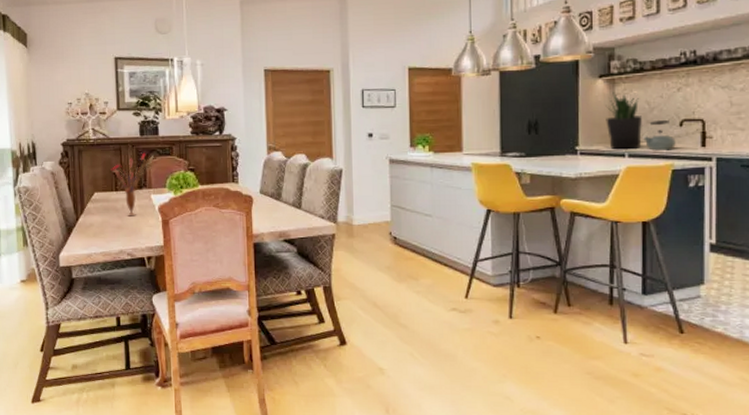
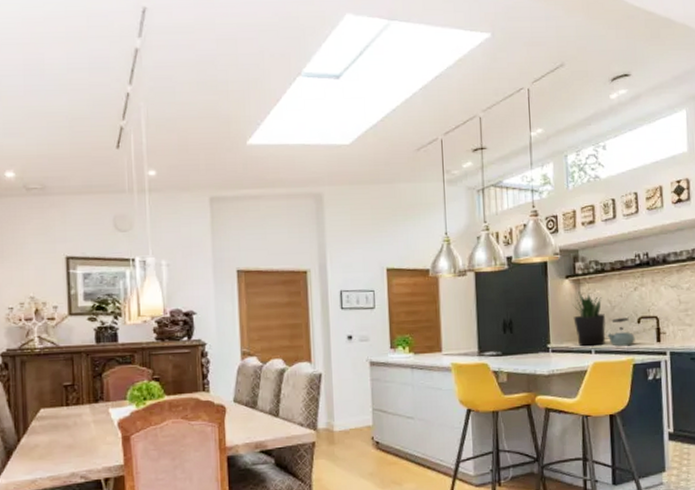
bouquet: present [111,152,154,217] -> none [60,361,113,434]

